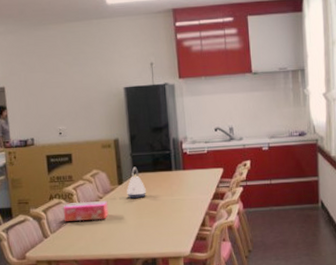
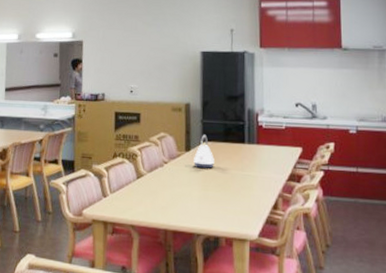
tissue box: present [63,201,109,222] -> none [125,163,173,187]

